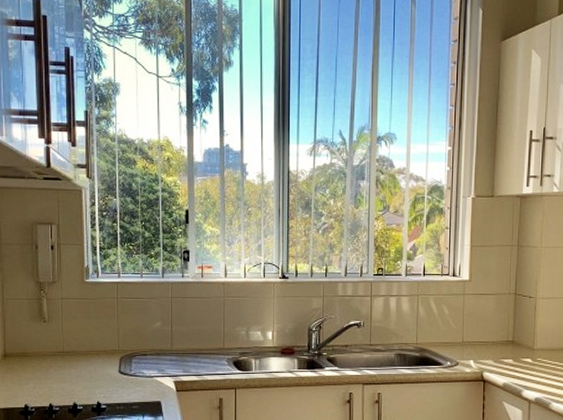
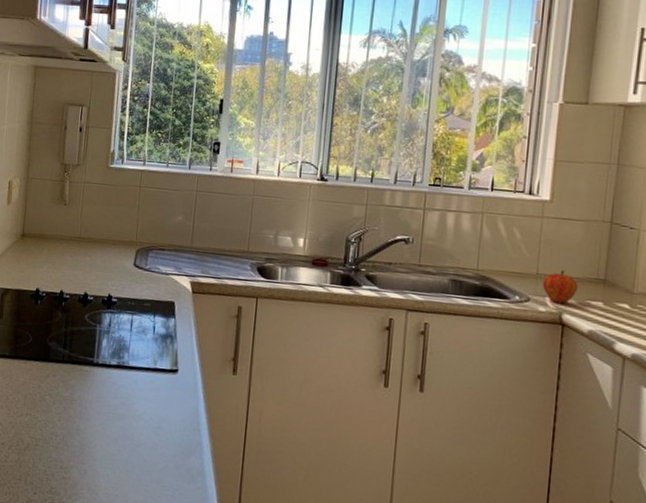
fruit: none [467,337,494,364] -> present [542,270,578,304]

